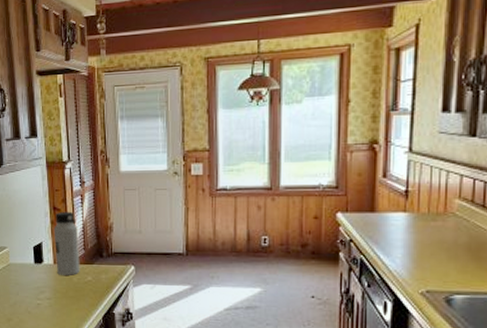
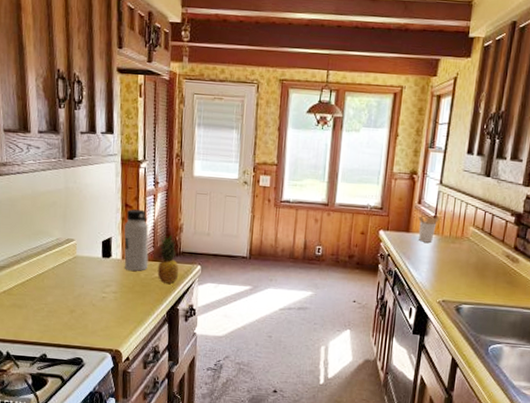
fruit: none [90,235,112,287] -> present [157,235,179,284]
utensil holder: none [385,188,413,222] -> present [418,215,440,243]

